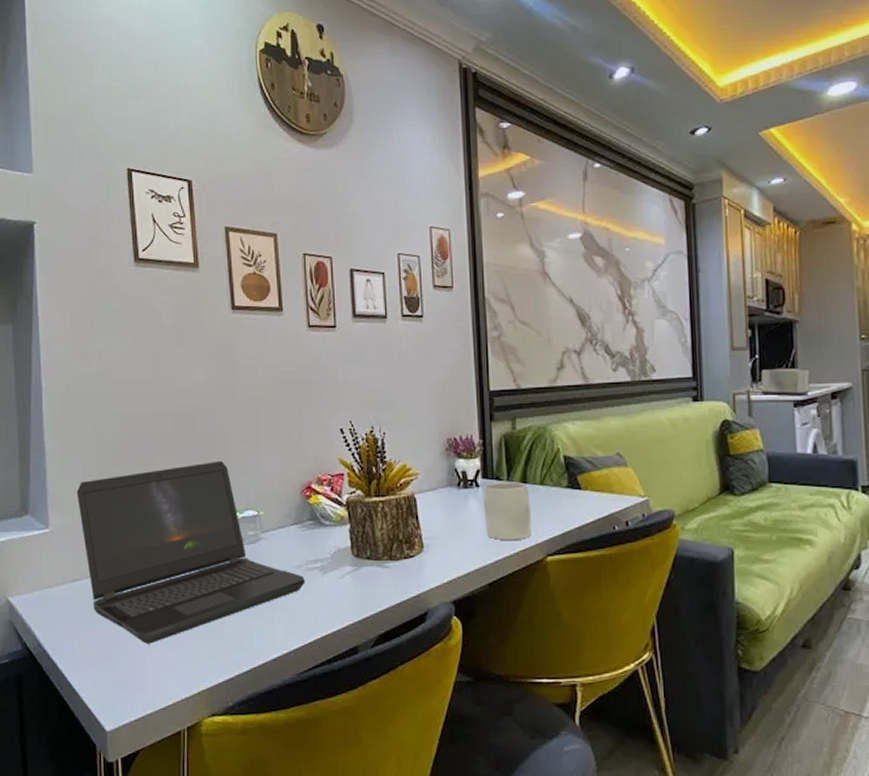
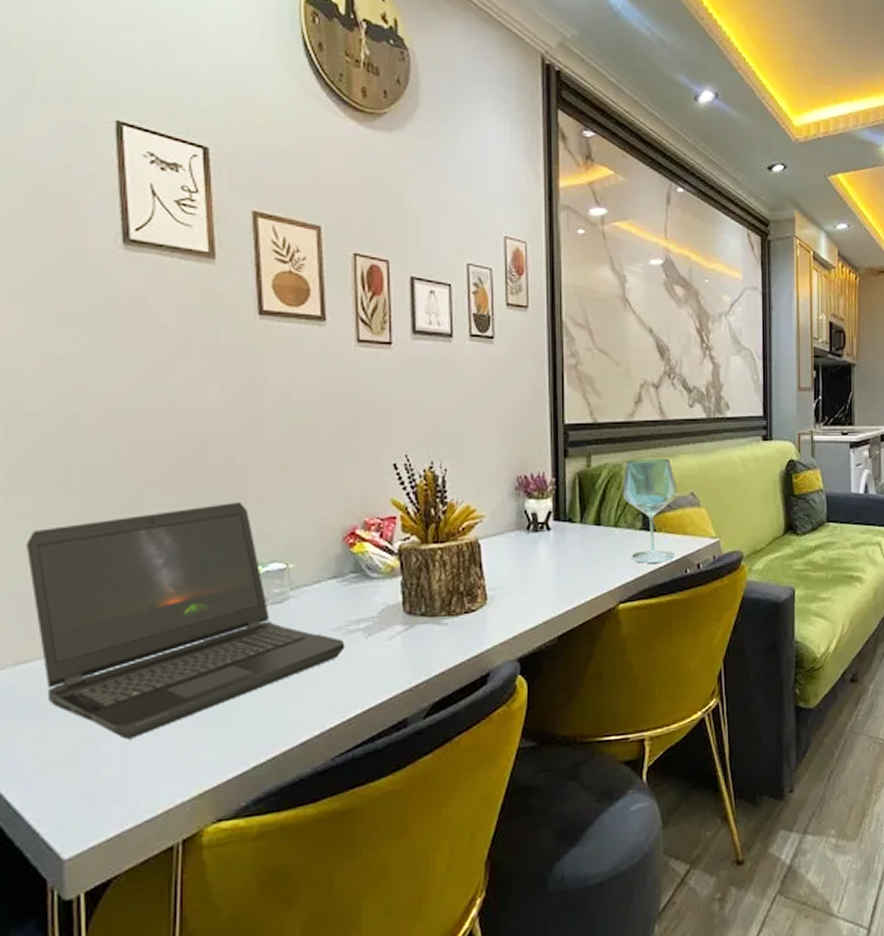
mug: present [483,482,531,541] -> none [554,524,604,589]
wine glass: none [547,420,603,519] -> present [622,458,678,563]
toaster: present [759,367,811,396] -> none [821,409,864,437]

